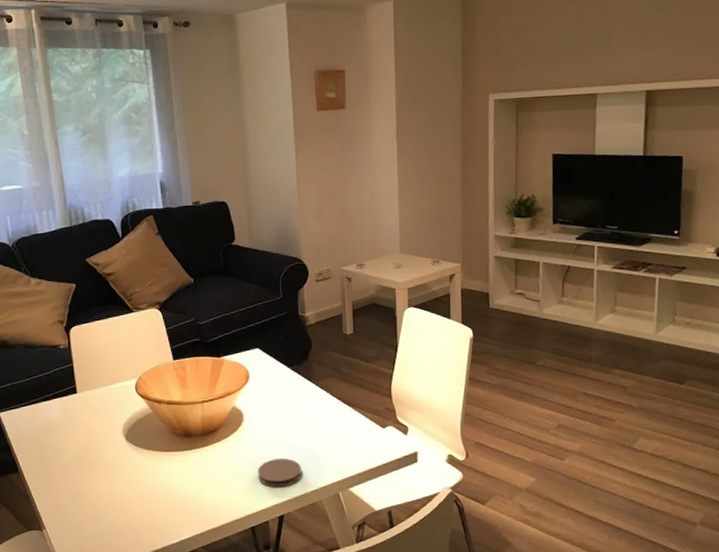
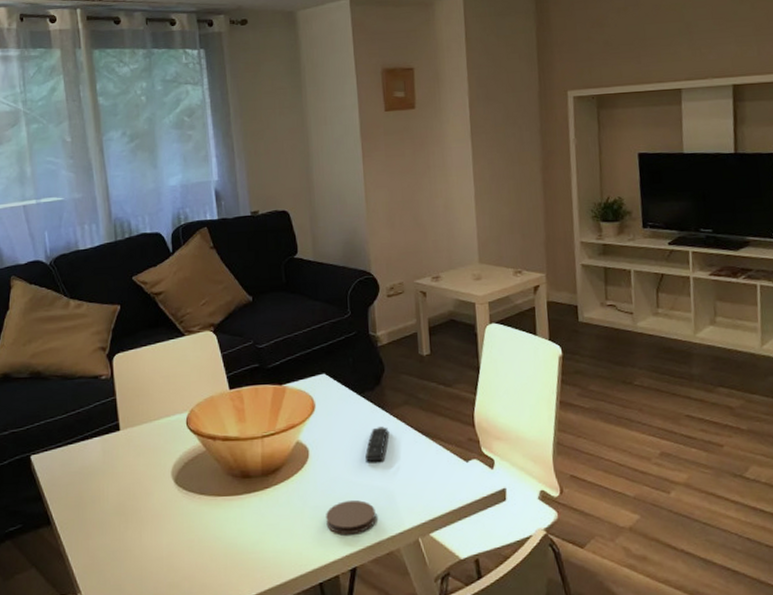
remote control: none [292,396,314,426] -> present [364,427,388,462]

